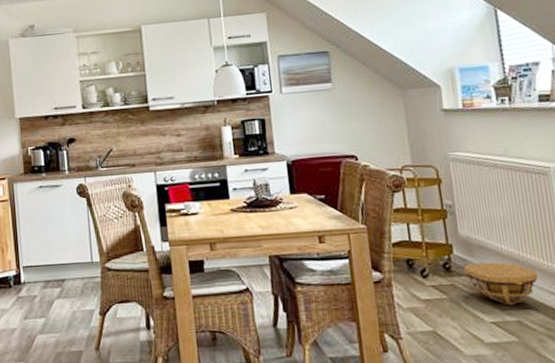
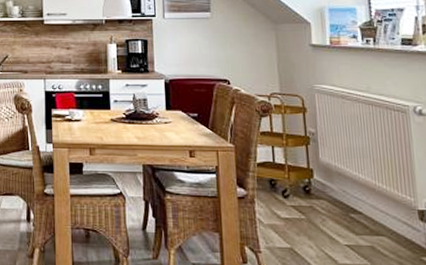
basket: present [464,262,538,305] -> none [323,189,392,230]

